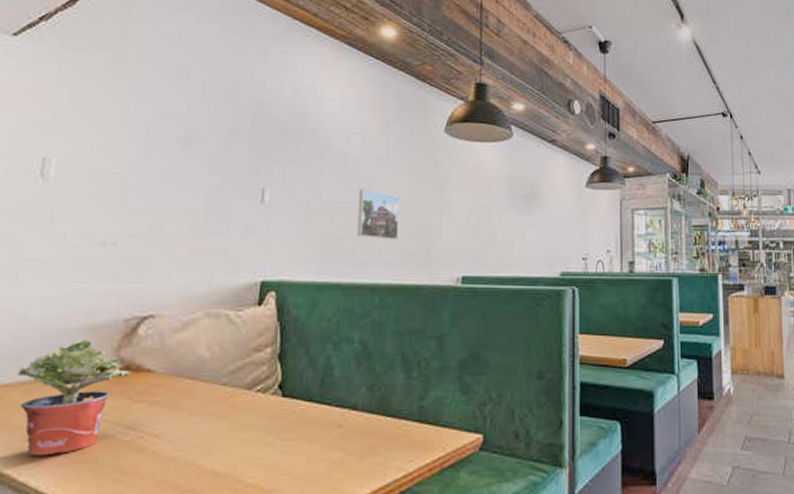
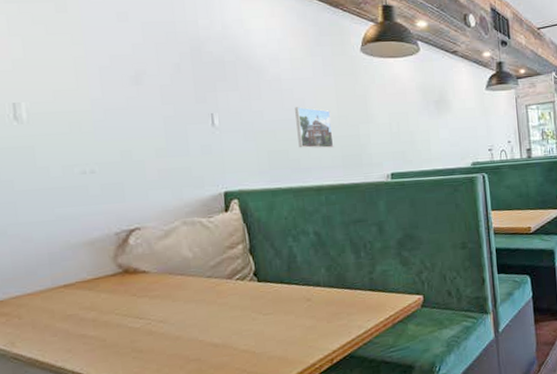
potted plant: present [18,340,133,456] -> none [35,252,131,347]

